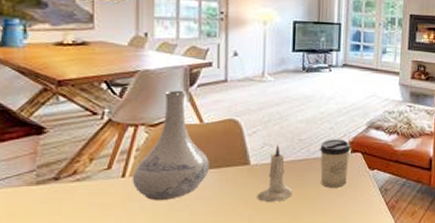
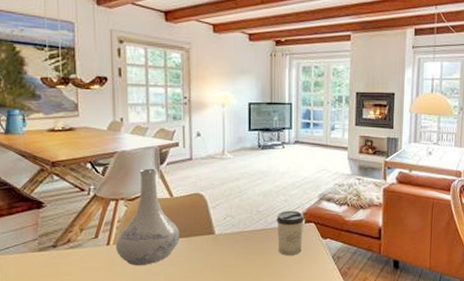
candle: present [257,144,292,202] -> none [222,215,253,268]

